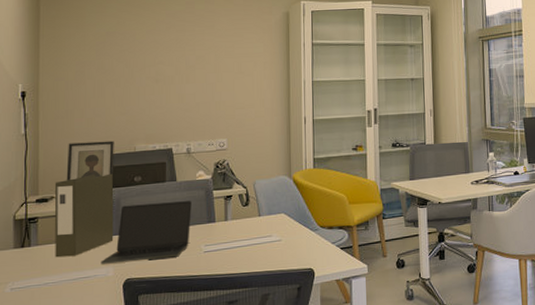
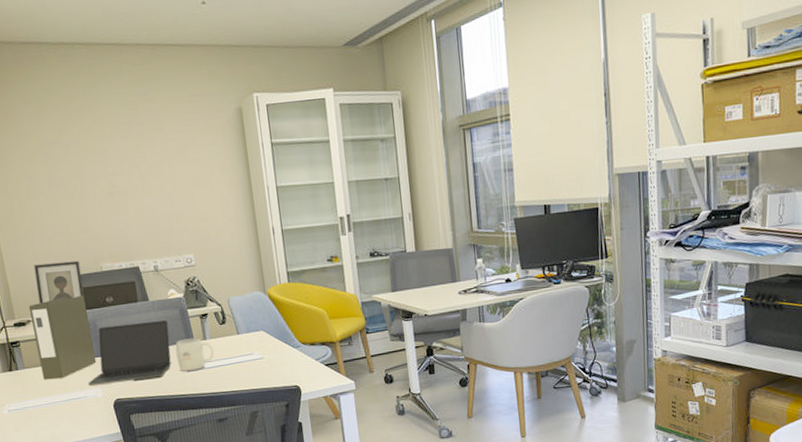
mug: none [195,218,233,252] -> present [175,337,214,371]

